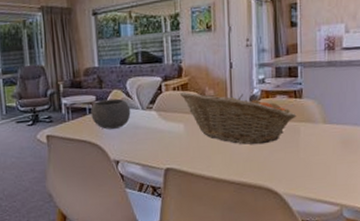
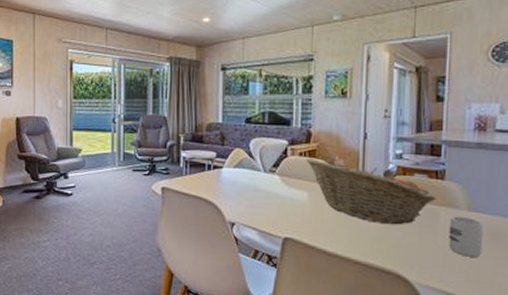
bowl: present [91,98,131,129] -> none [210,157,252,189]
cup: none [309,129,338,165] -> present [448,216,484,257]

